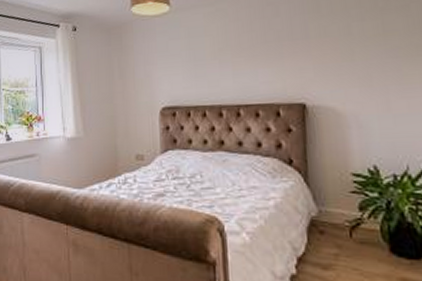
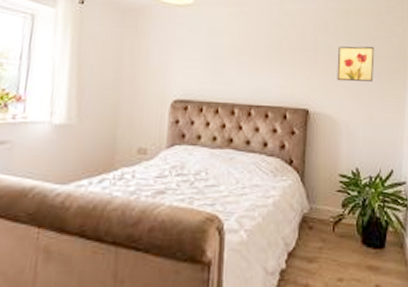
wall art: none [335,21,388,68] -> present [337,46,375,82]

